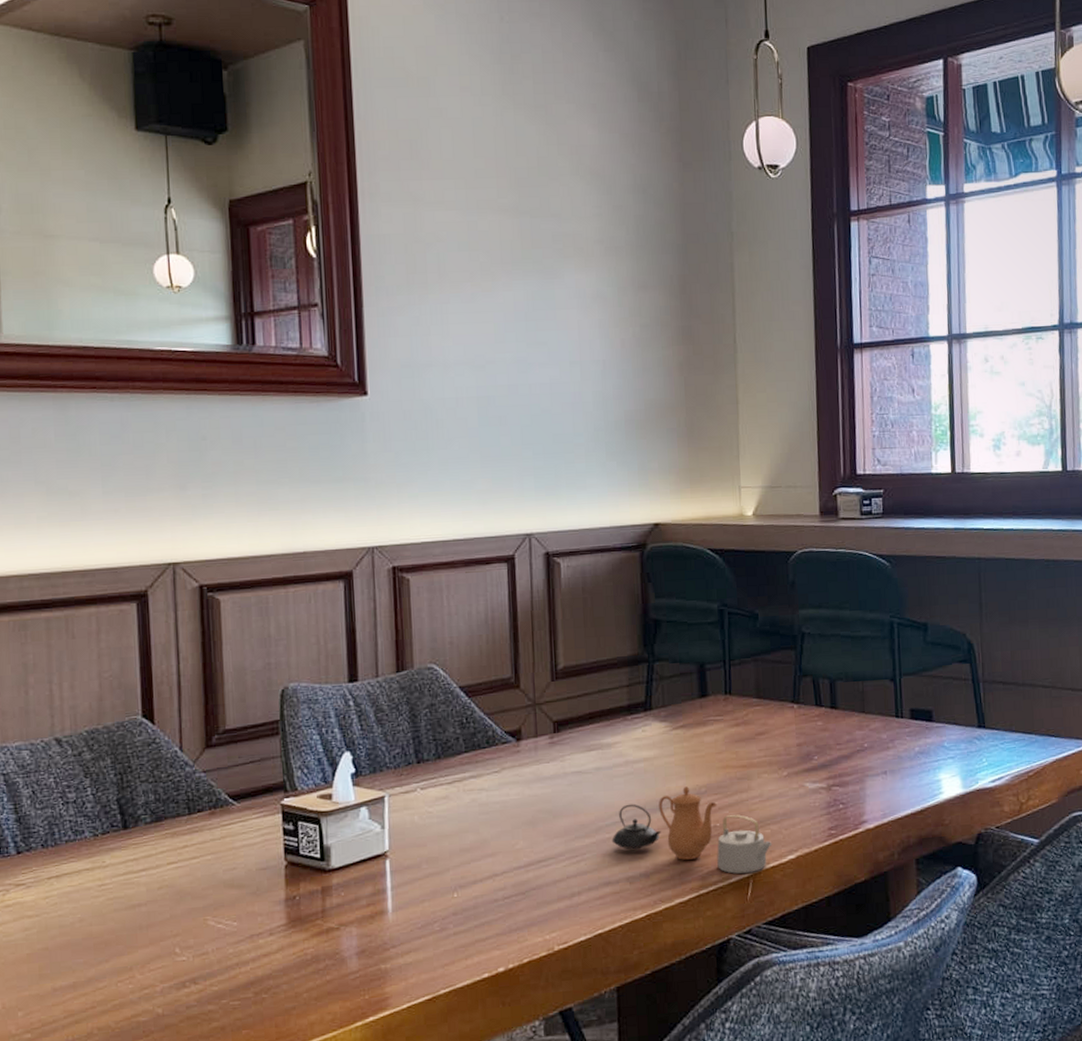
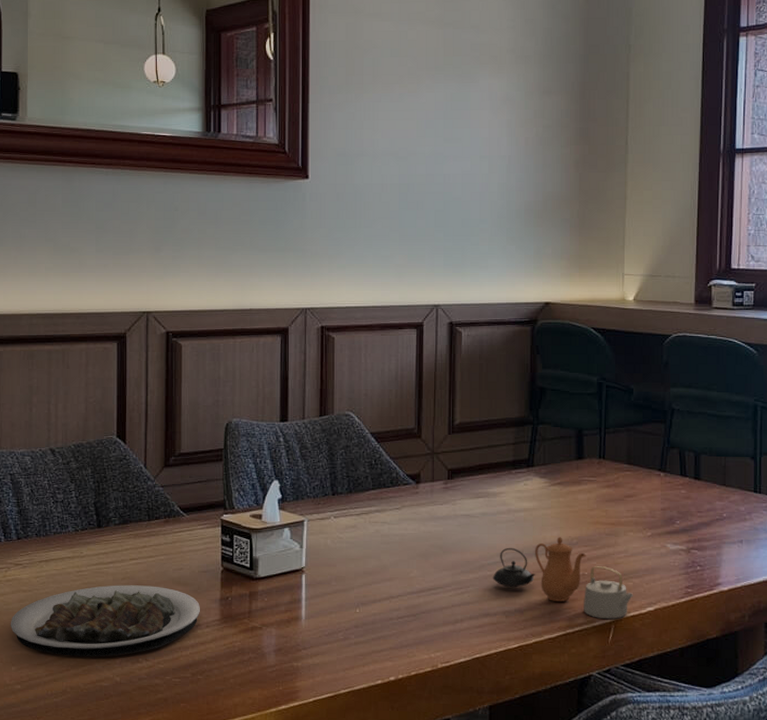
plate: none [12,892,261,991] -> present [10,585,200,657]

